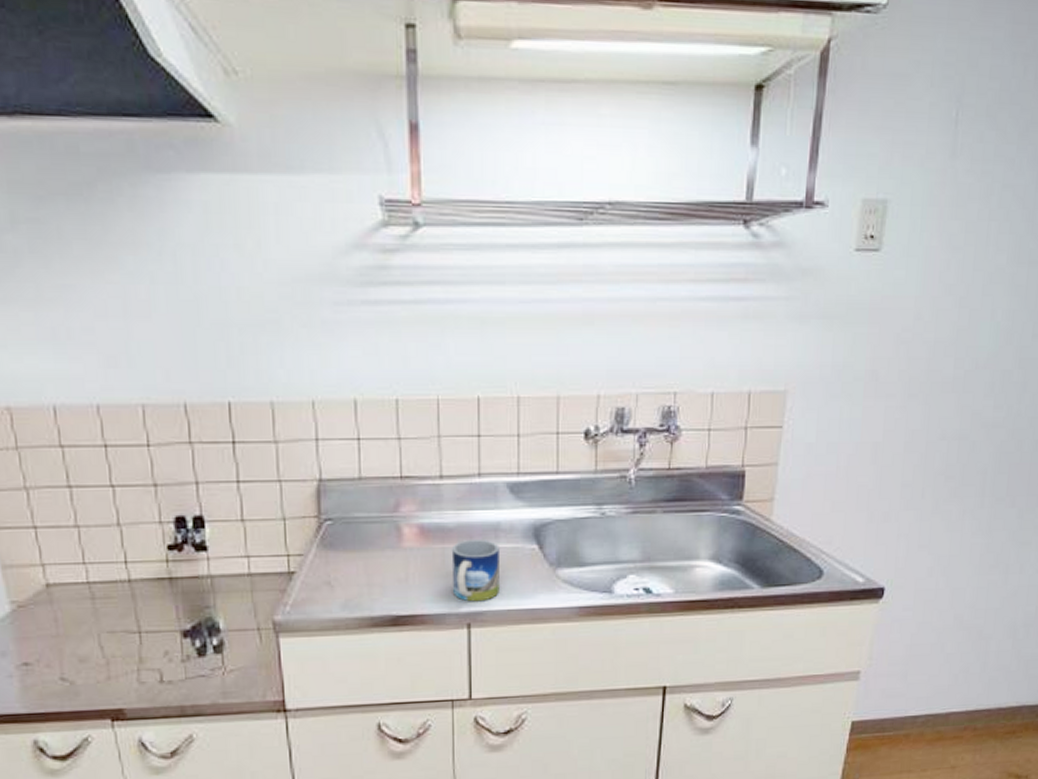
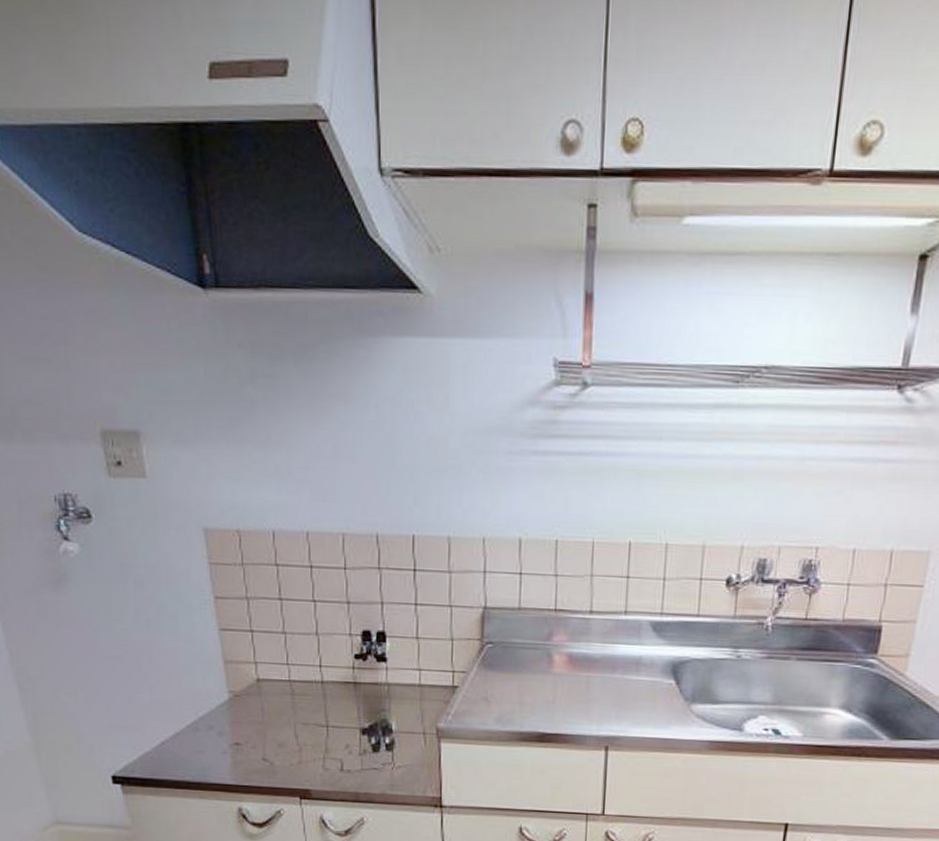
mug: present [451,540,500,602] -> none [595,671,639,728]

